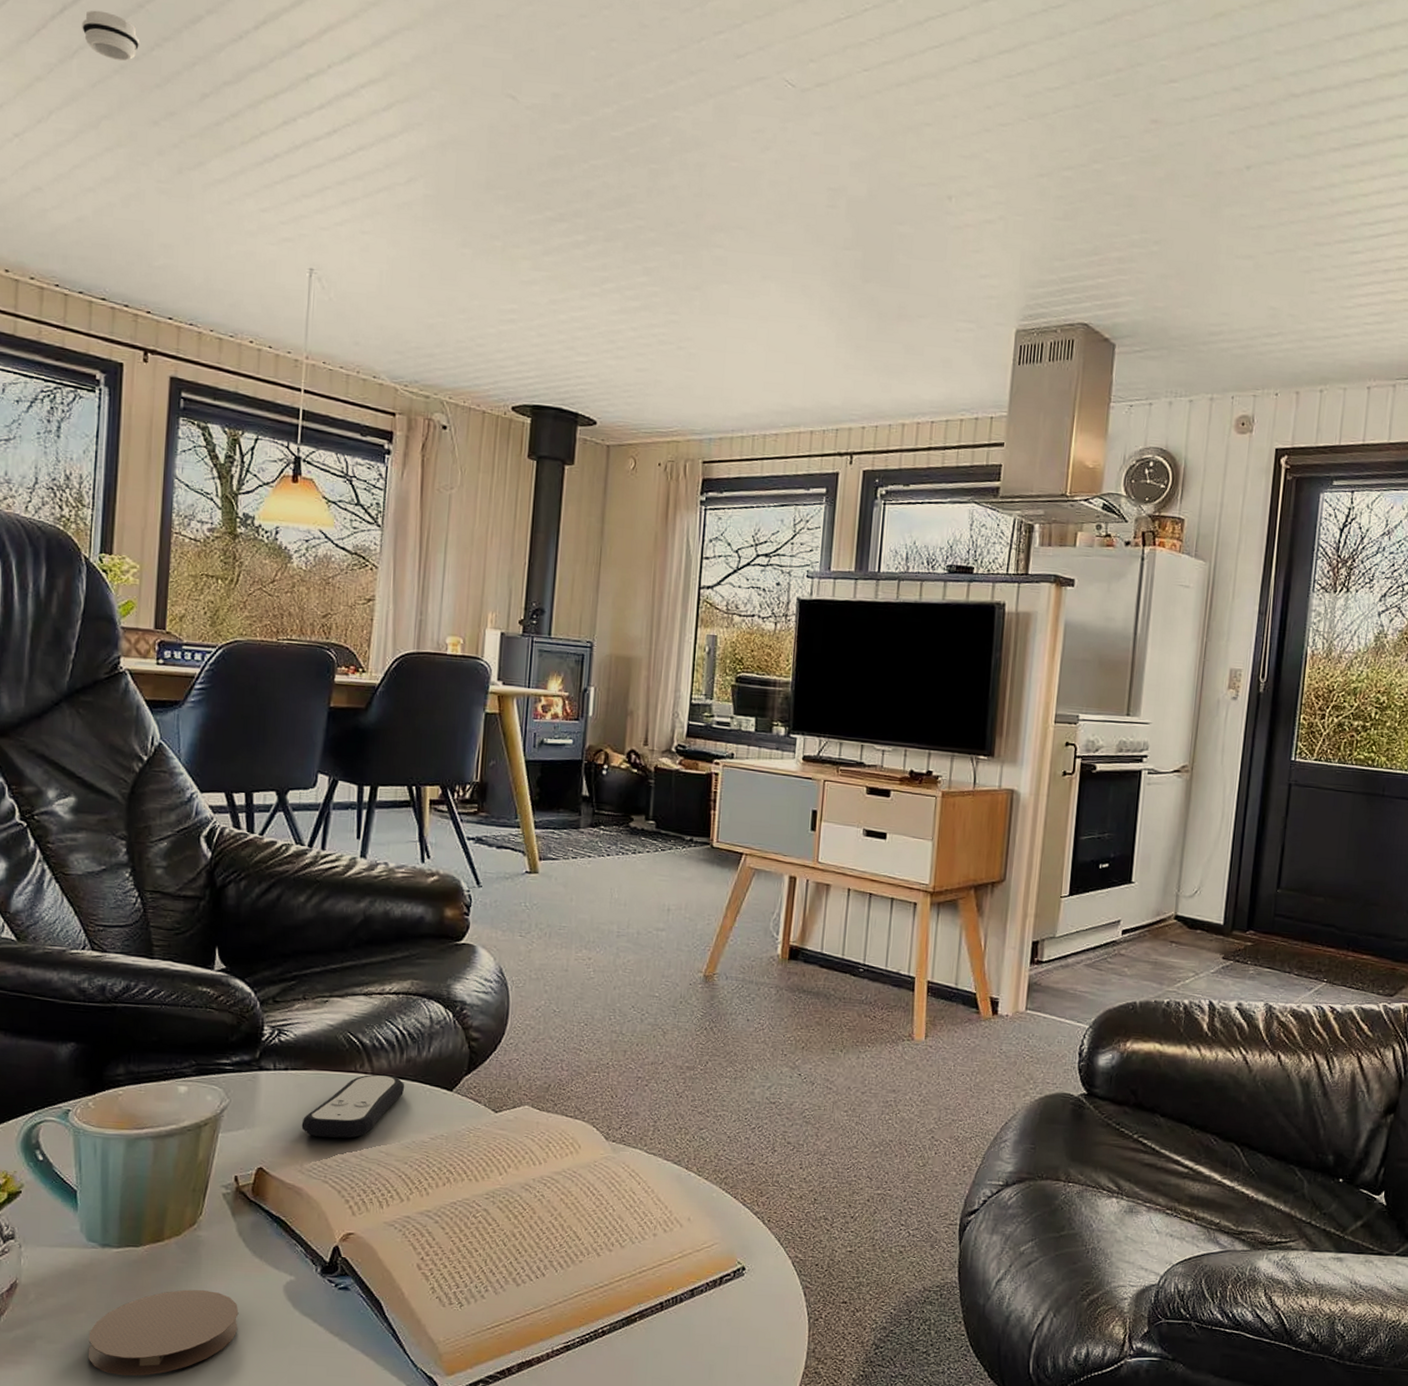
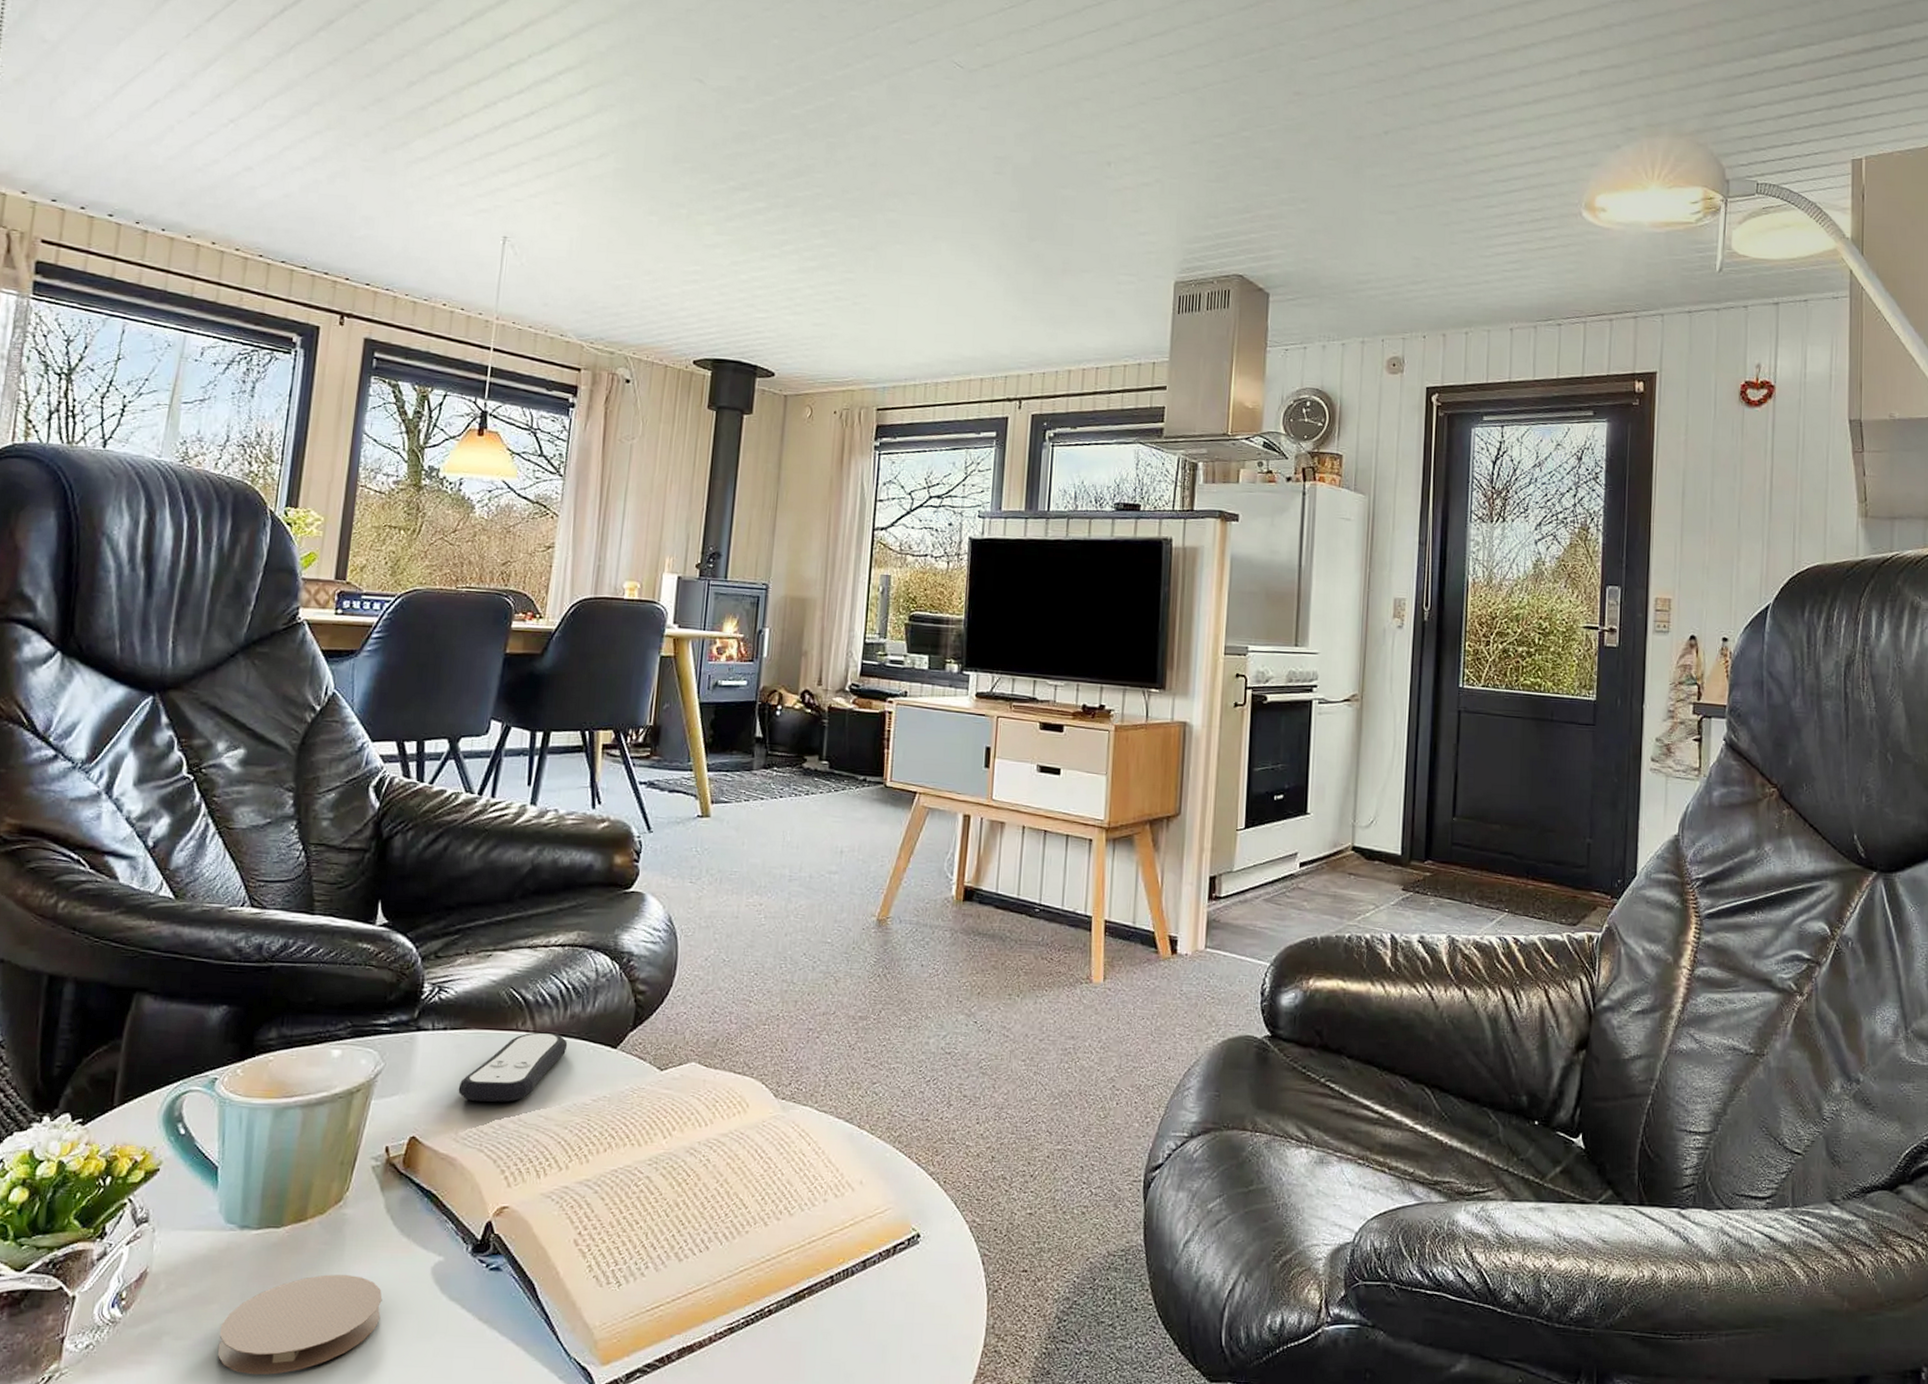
smoke detector: present [82,10,140,61] -> none [300,10,354,54]

